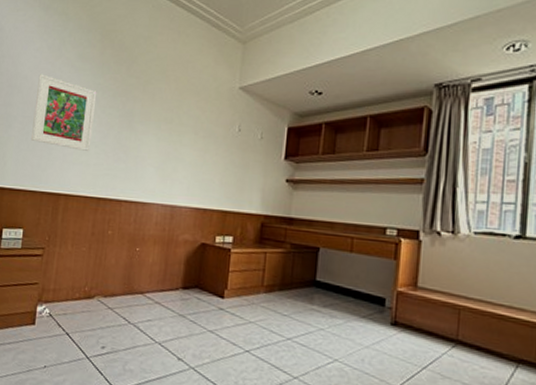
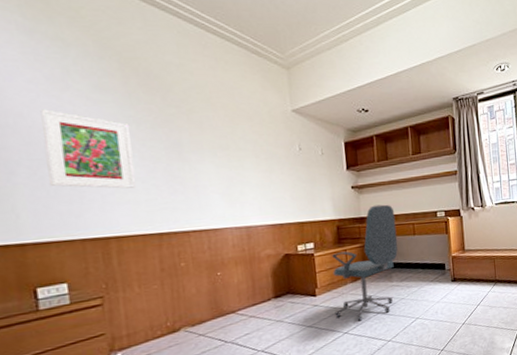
office chair: none [239,206,332,342] -> present [331,204,398,321]

